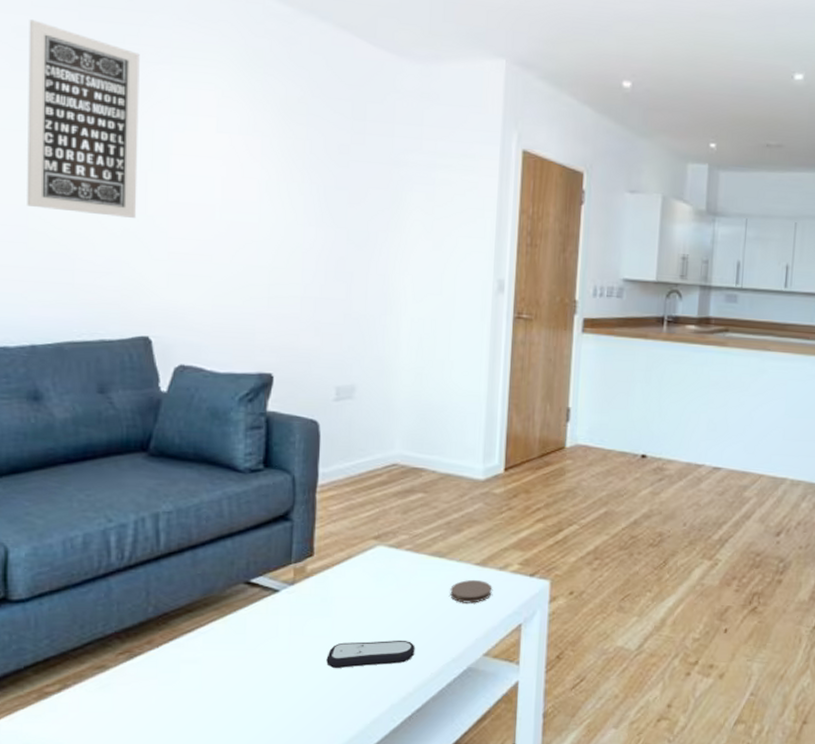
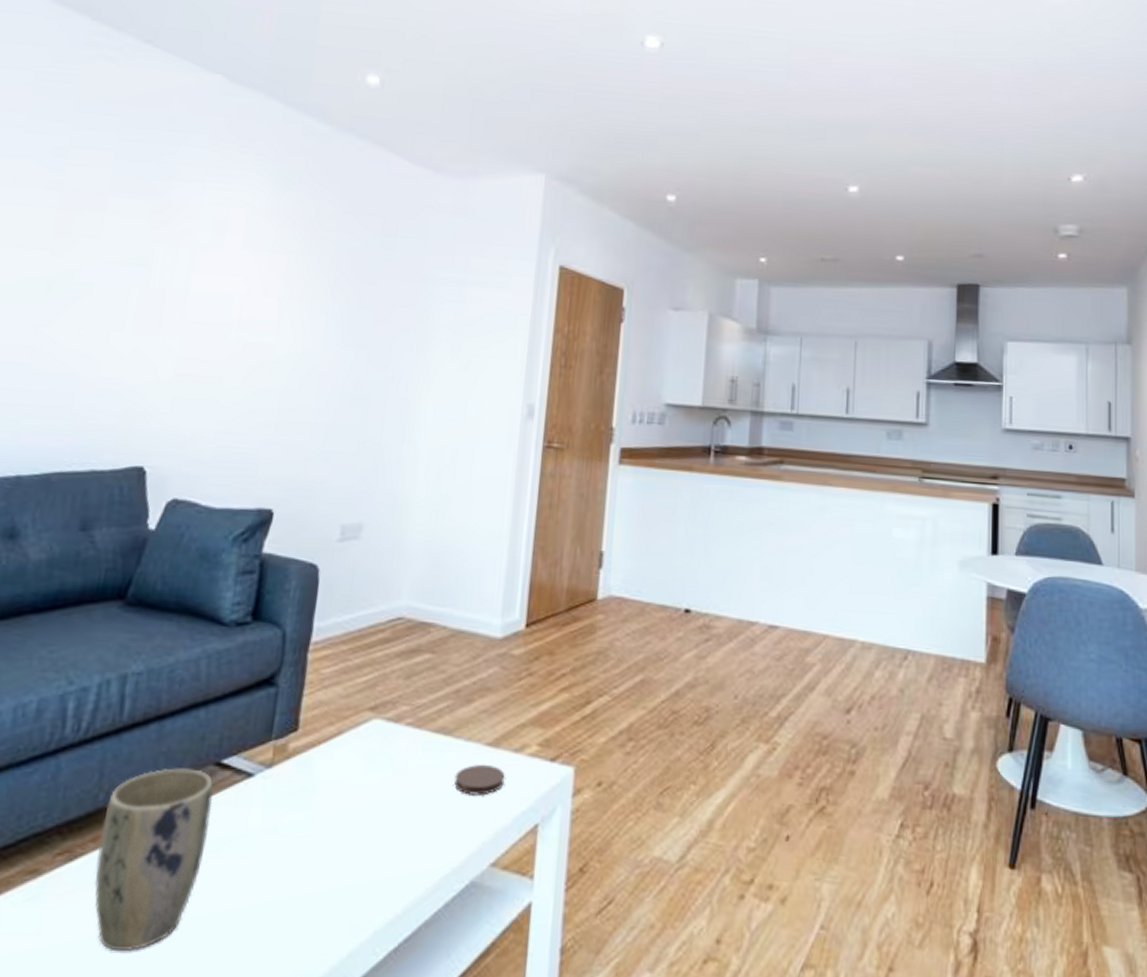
wall art: present [27,20,140,218] -> none [37,141,174,338]
plant pot: none [154,586,247,723] -> present [94,768,214,951]
remote control: present [326,640,415,668] -> none [300,842,409,879]

